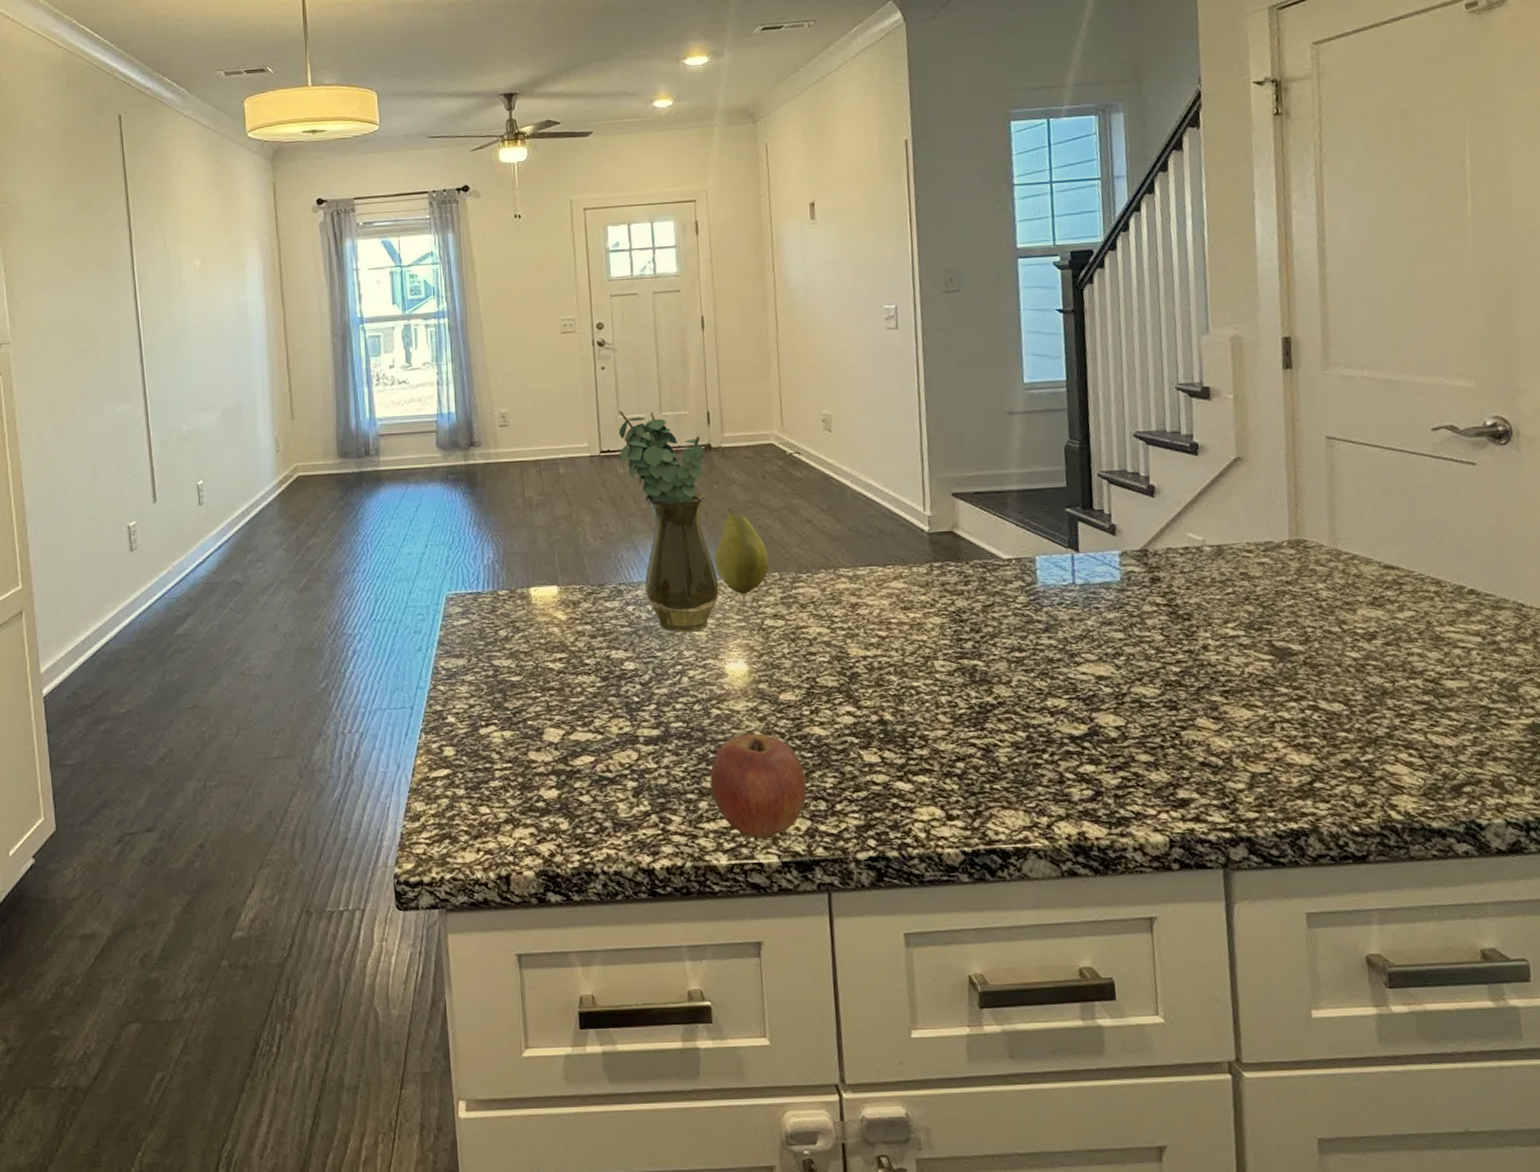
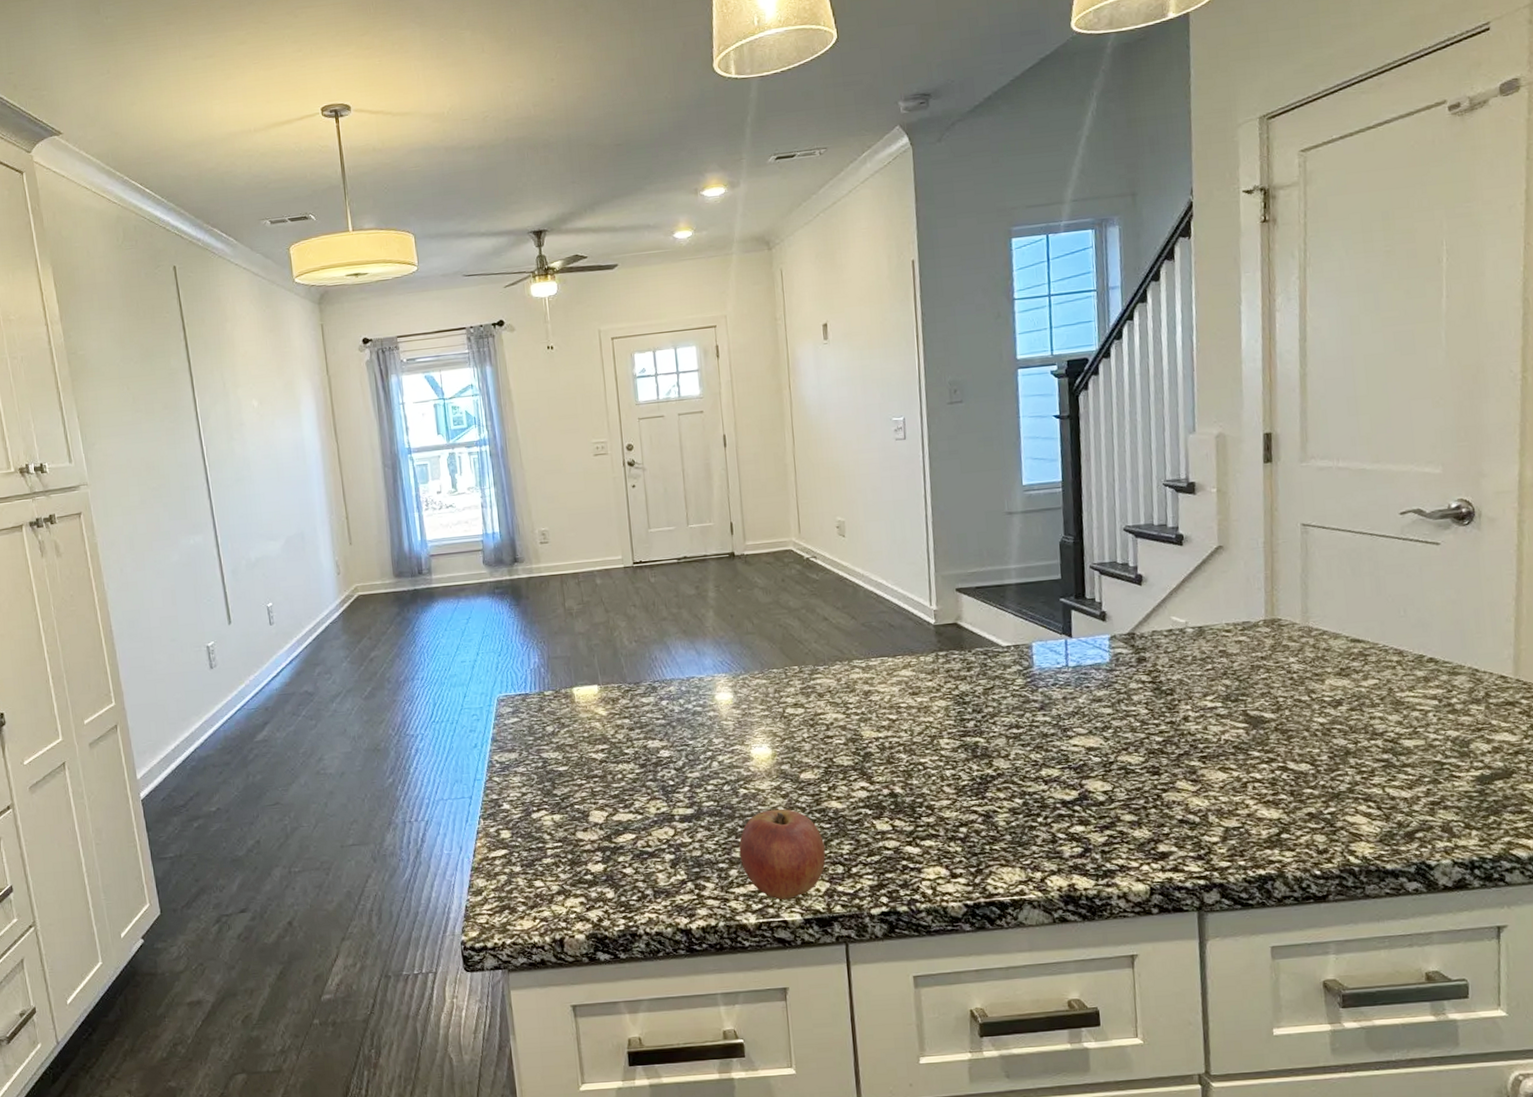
vase: present [619,410,719,633] -> none [649,524,744,723]
fruit: present [714,507,770,594] -> none [739,609,790,686]

